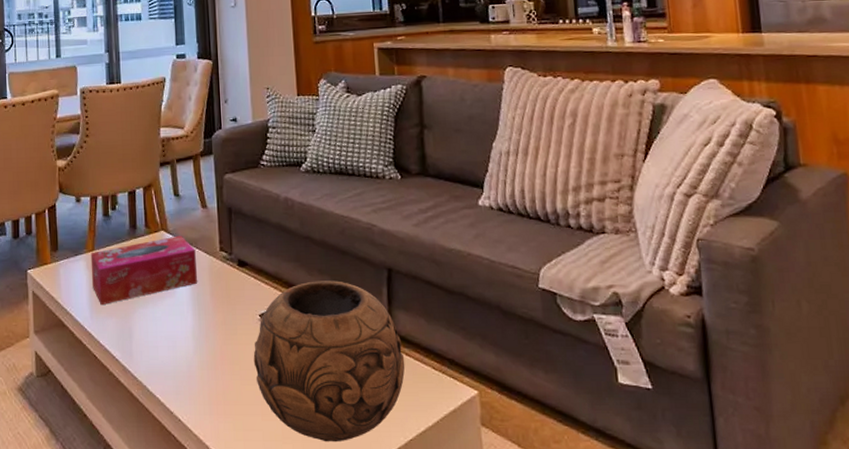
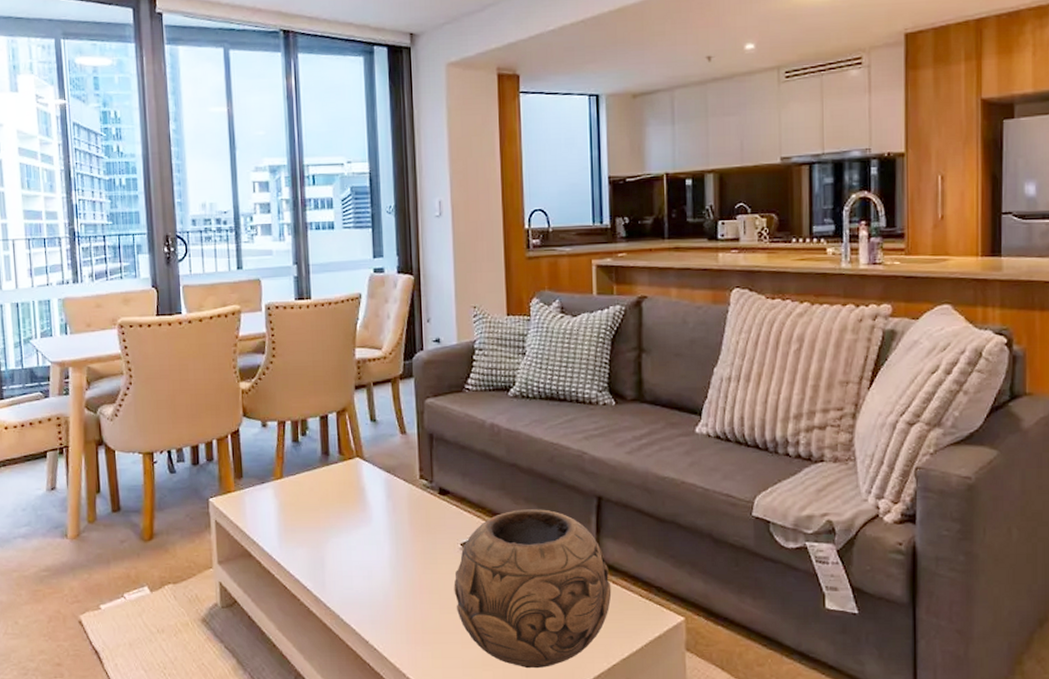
tissue box: present [90,235,197,306] -> none [278,462,395,535]

